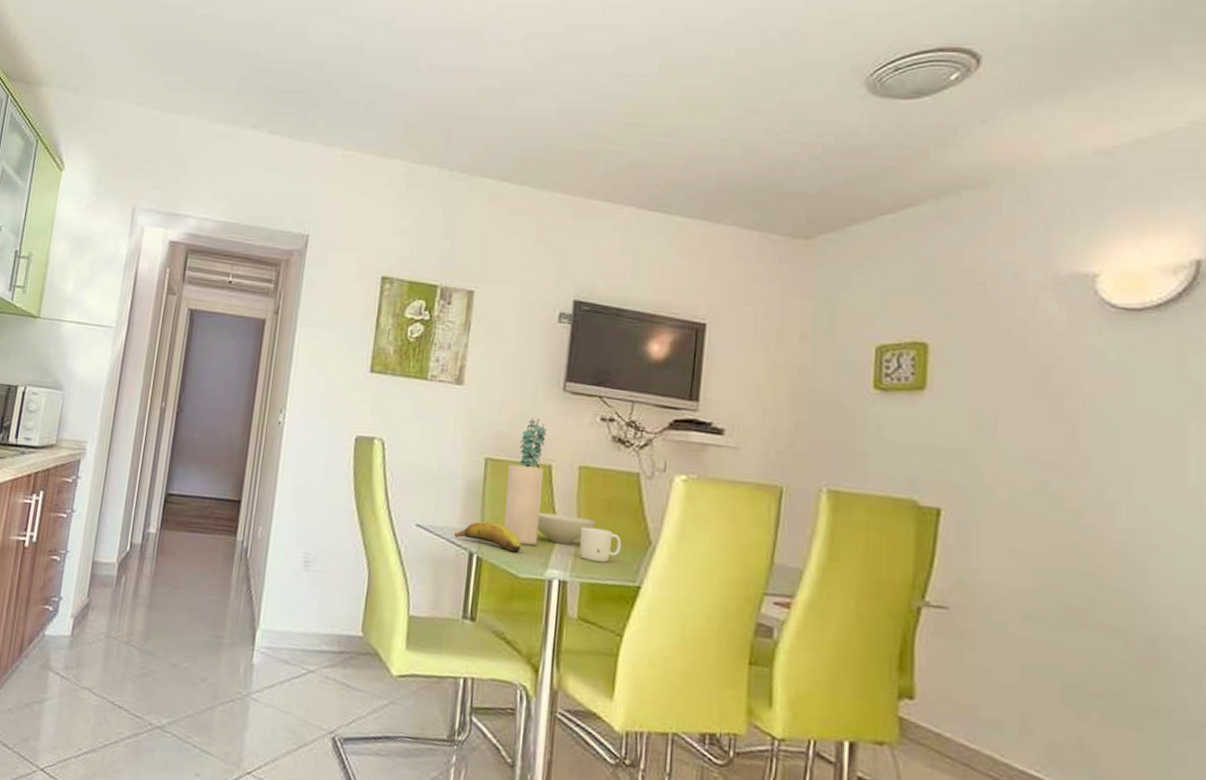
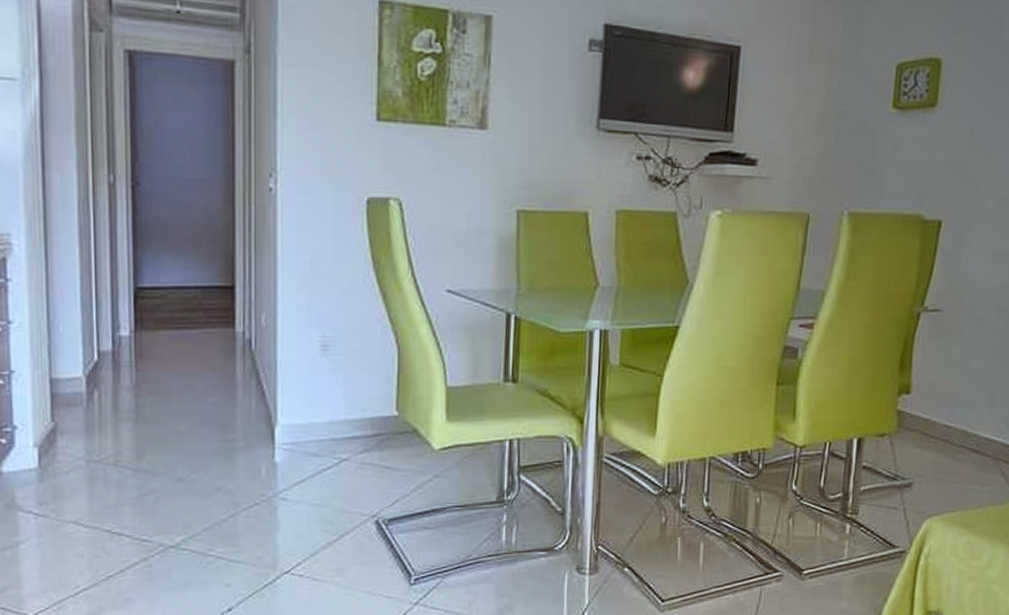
fruit: present [454,520,522,553] -> none [489,278,560,308]
vase: present [504,418,547,546] -> none [541,162,581,299]
bowl: present [538,512,596,544] -> none [576,262,635,292]
mug: present [579,526,622,563] -> none [619,273,661,307]

